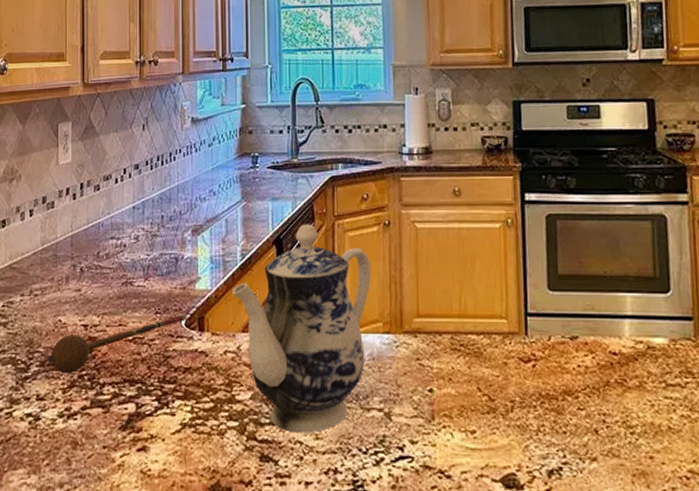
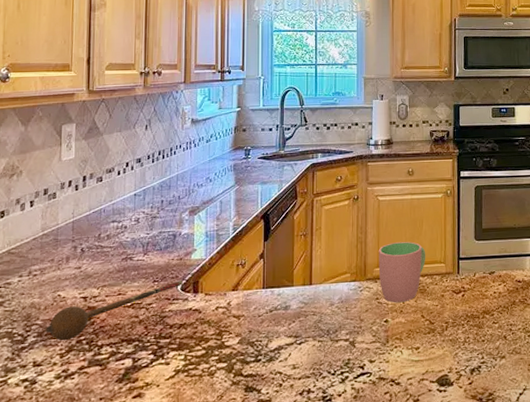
teapot: present [231,224,371,433] -> none [224,201,342,366]
cup: none [417,286,481,367] -> present [378,242,426,302]

